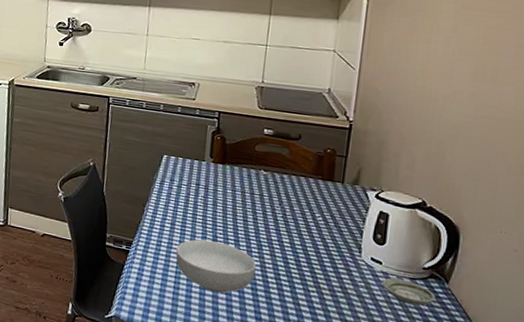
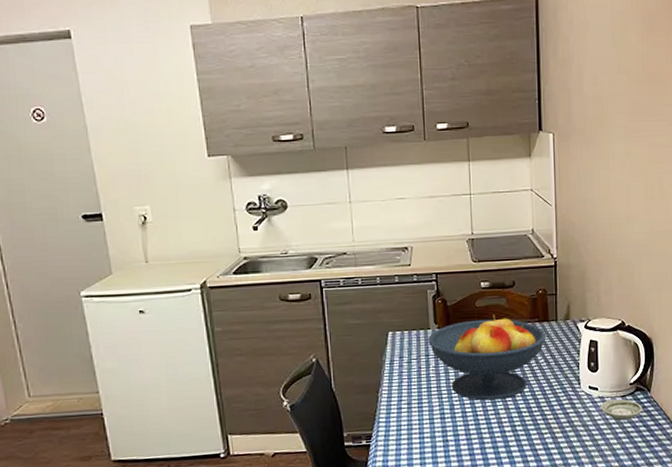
cereal bowl: present [176,239,256,293] -> none [417,409,494,462]
fruit bowl: none [201,161,329,246] -> present [428,315,546,401]

